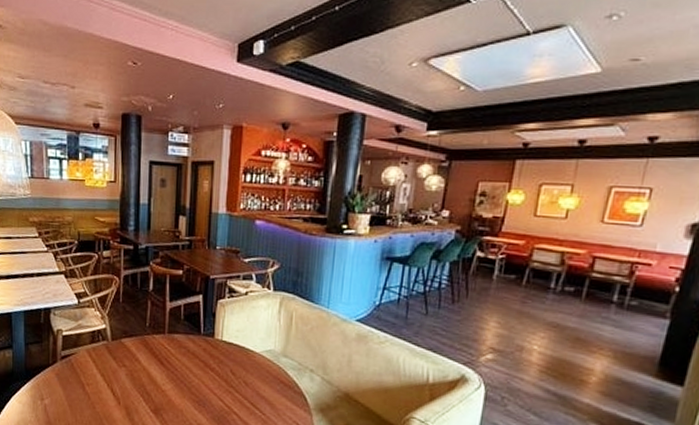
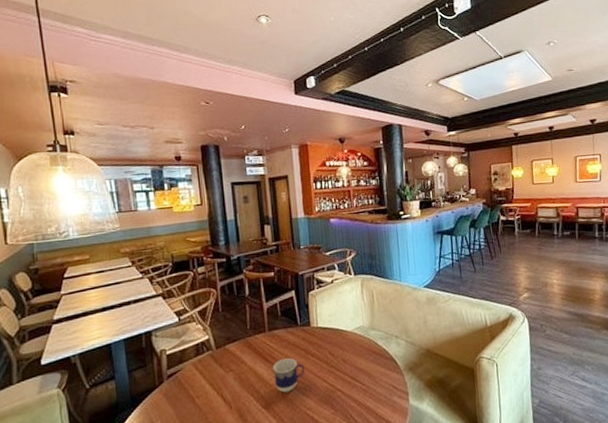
cup: none [167,366,202,402] -> present [273,358,305,393]

